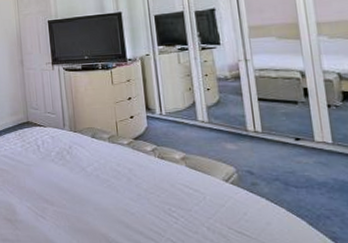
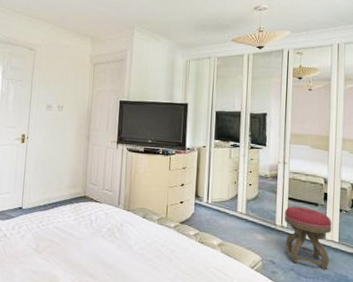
stool: none [255,107,325,177] -> present [284,206,332,271]

